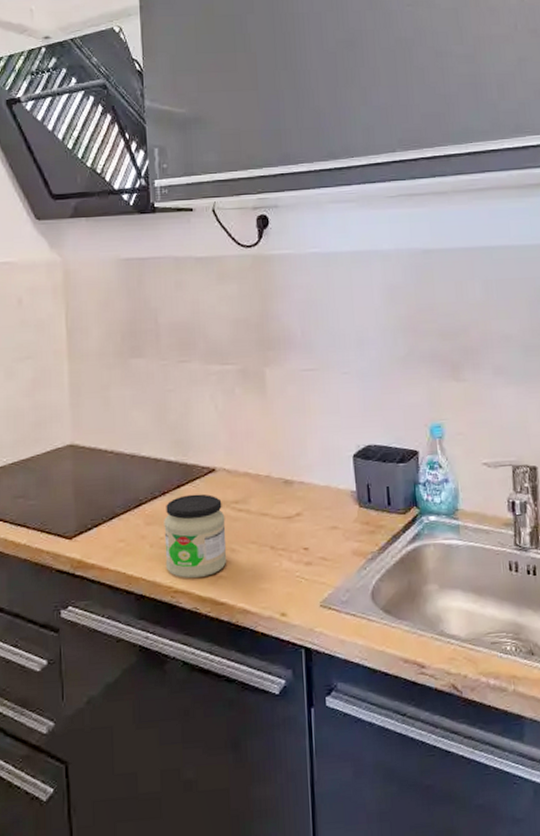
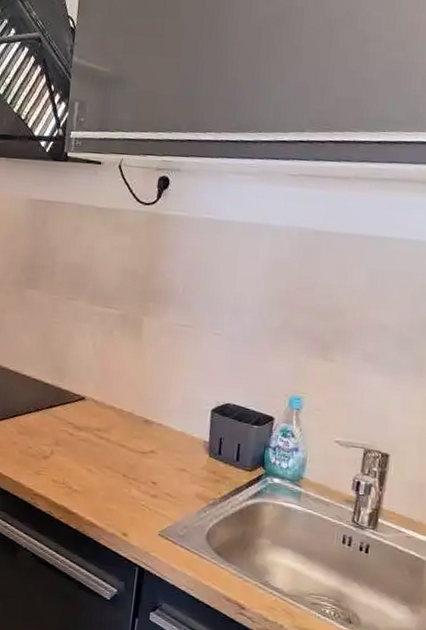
jar: present [164,494,227,579] -> none [29,415,87,488]

